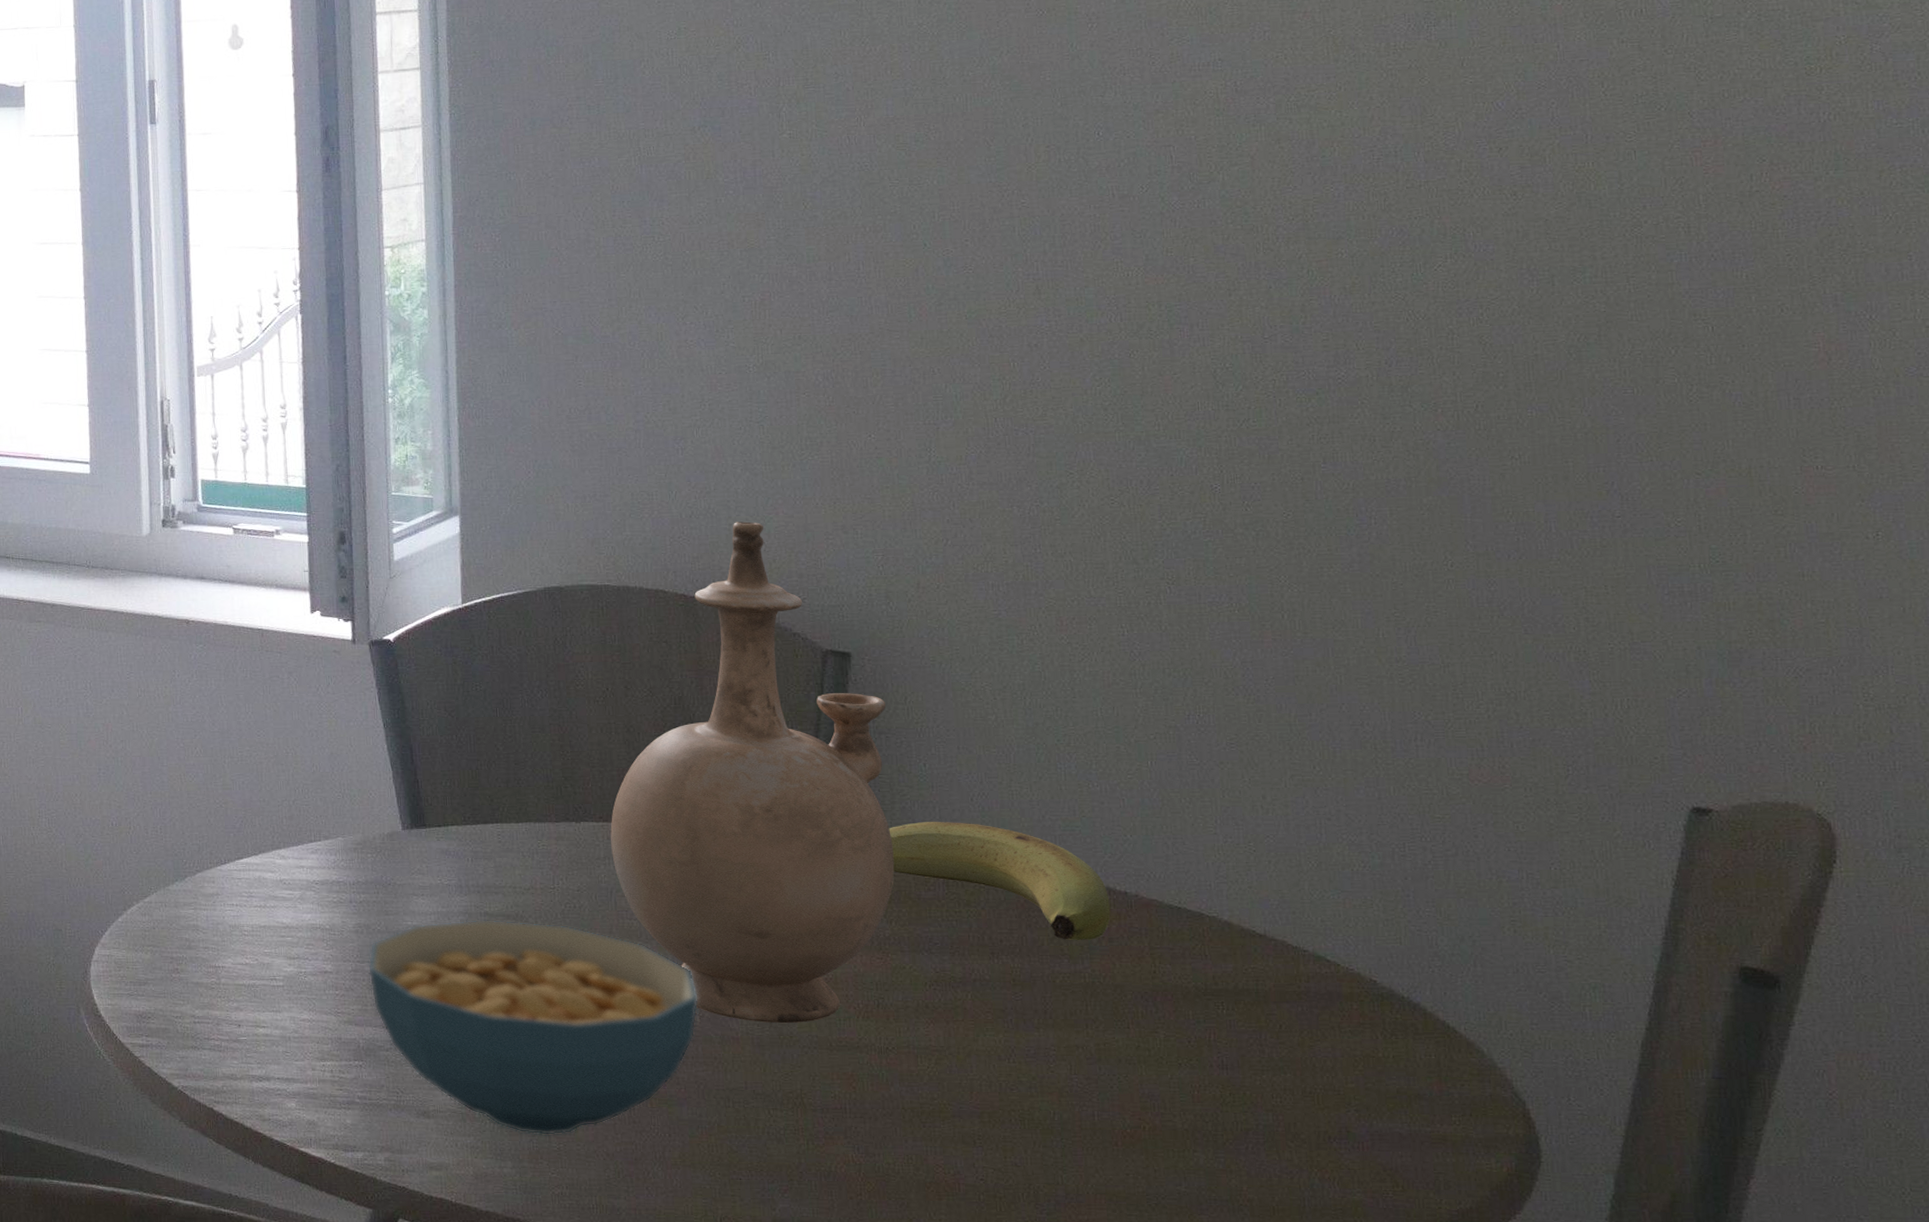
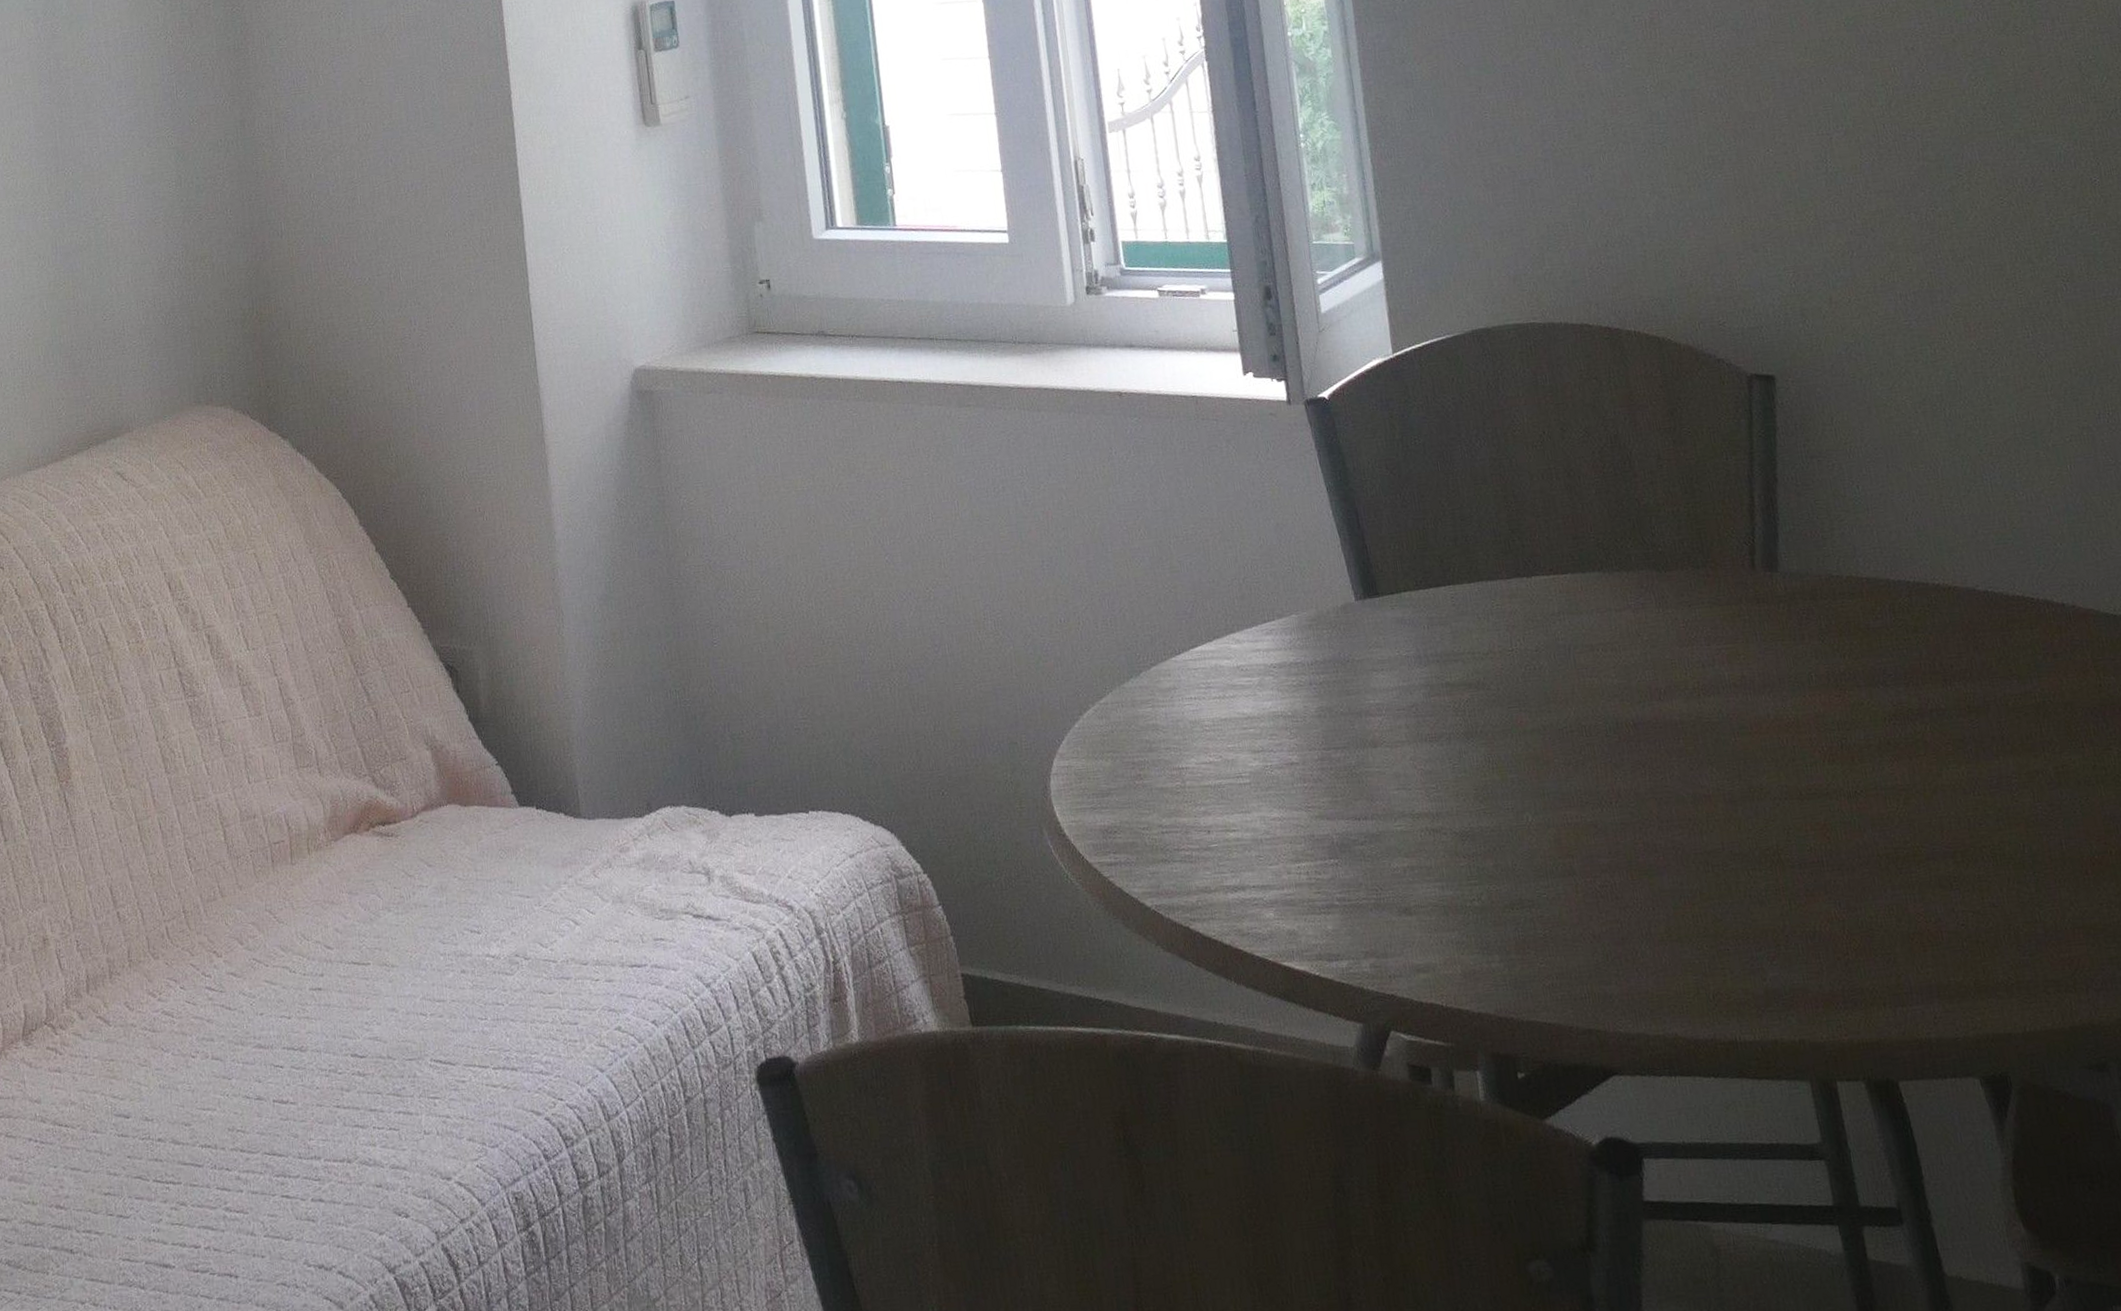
cereal bowl: present [367,919,698,1136] -> none [1334,688,1668,923]
vase: present [610,521,895,1024] -> none [1561,246,1842,776]
banana: present [888,821,1111,940] -> none [1831,544,2052,660]

